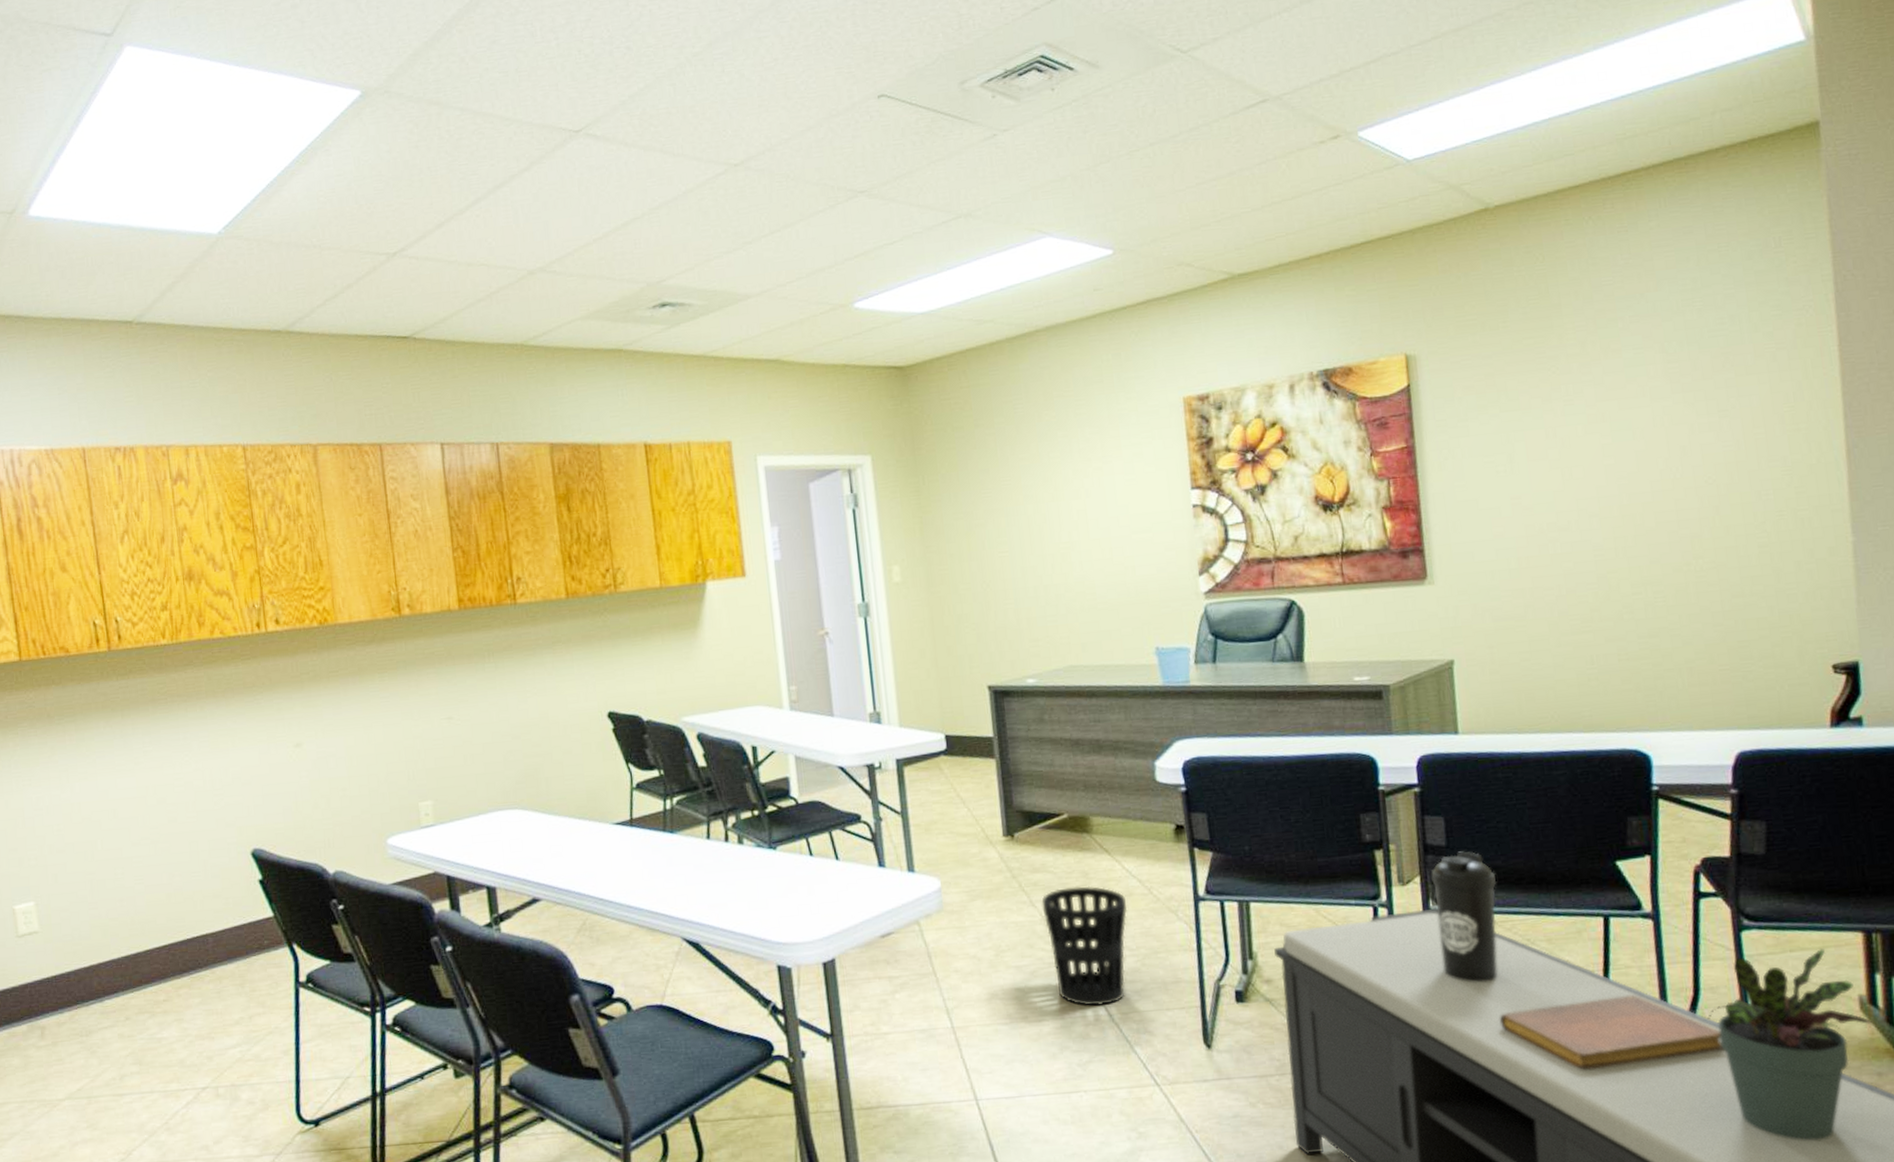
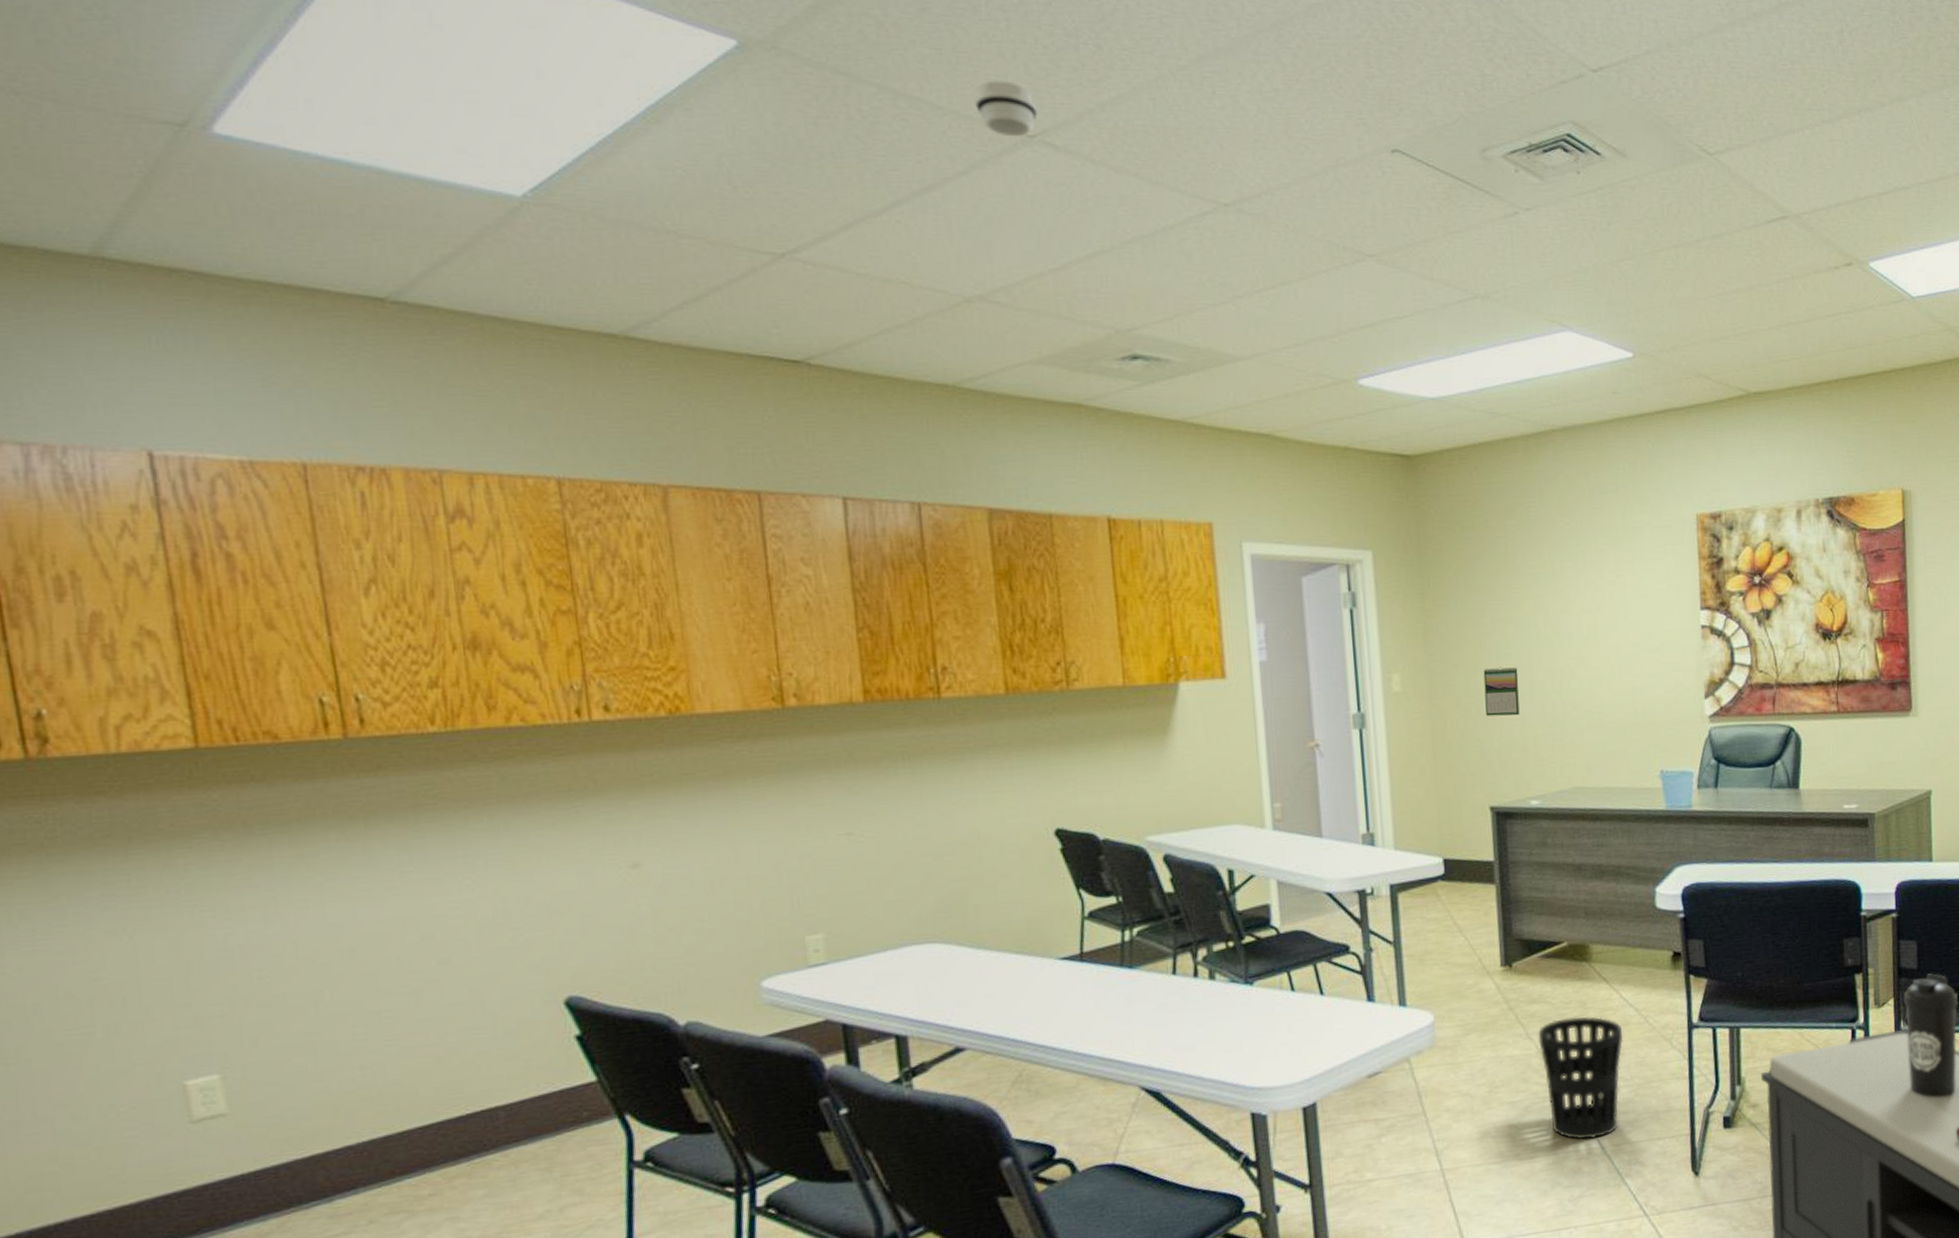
smoke detector: none [532,89,582,134] -> present [973,80,1037,137]
calendar: none [977,554,1014,602] -> present [1483,666,1520,717]

